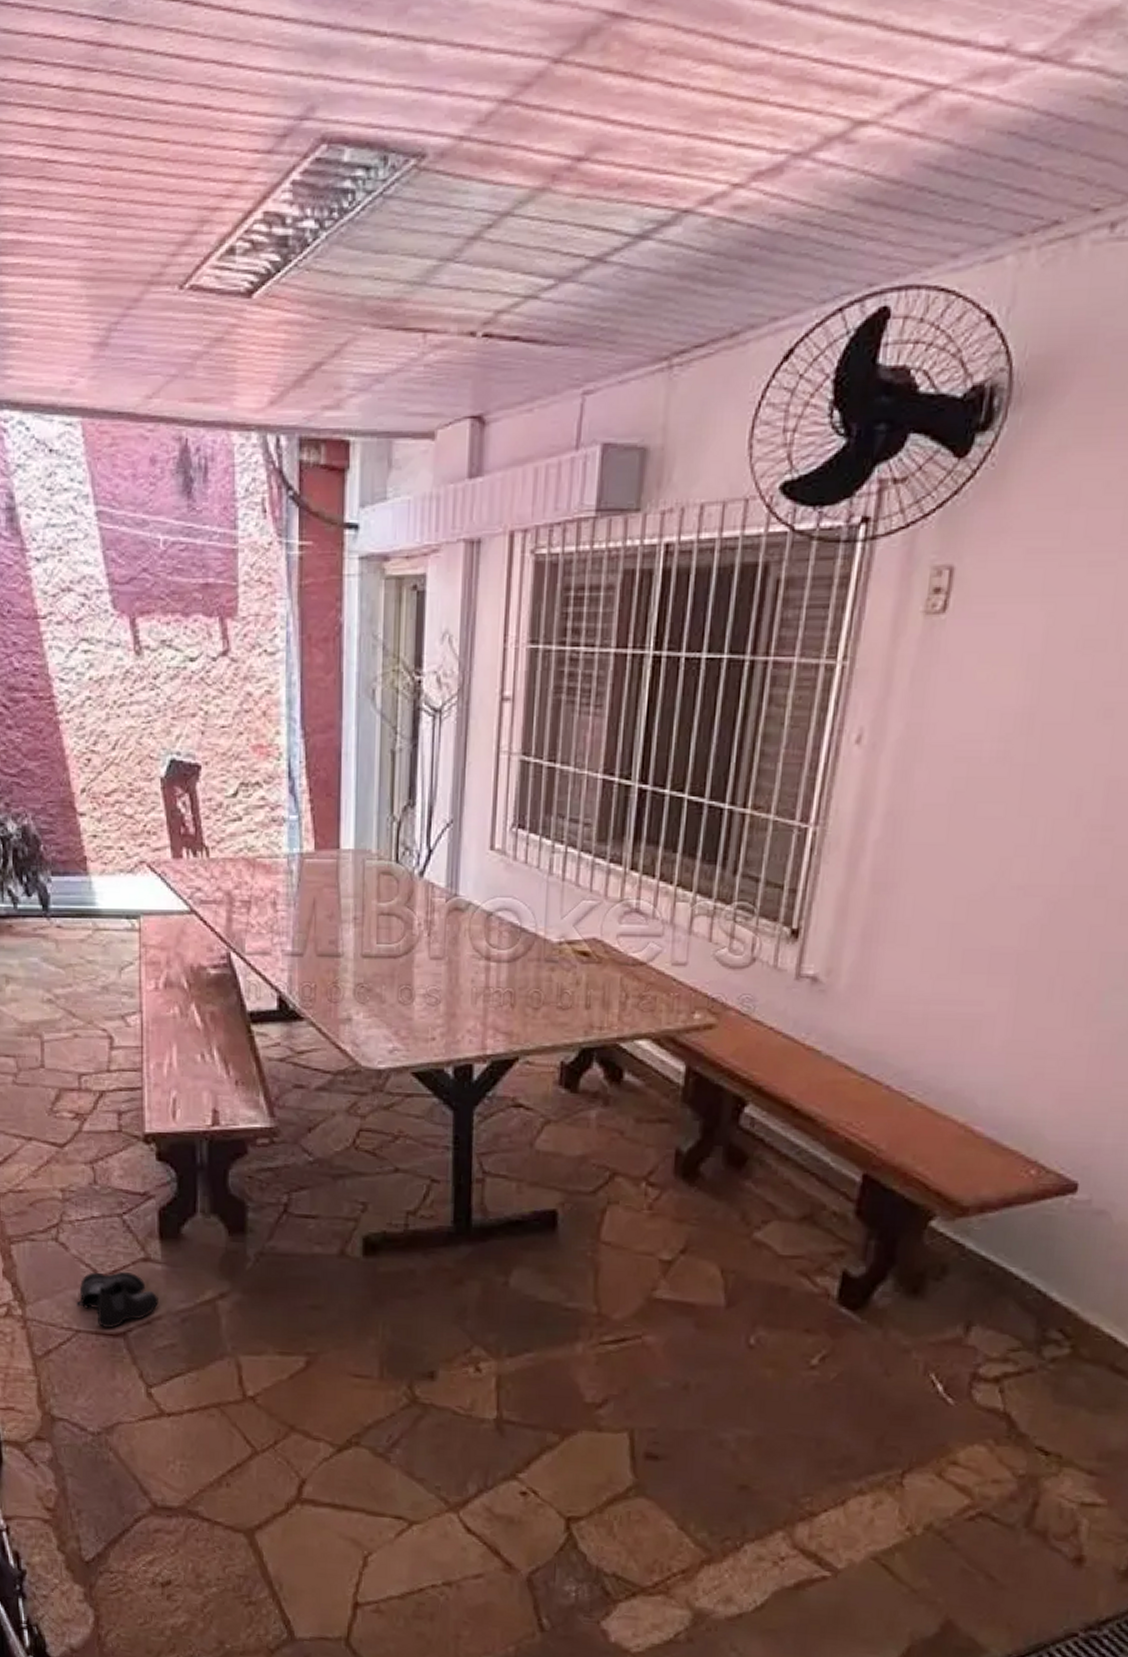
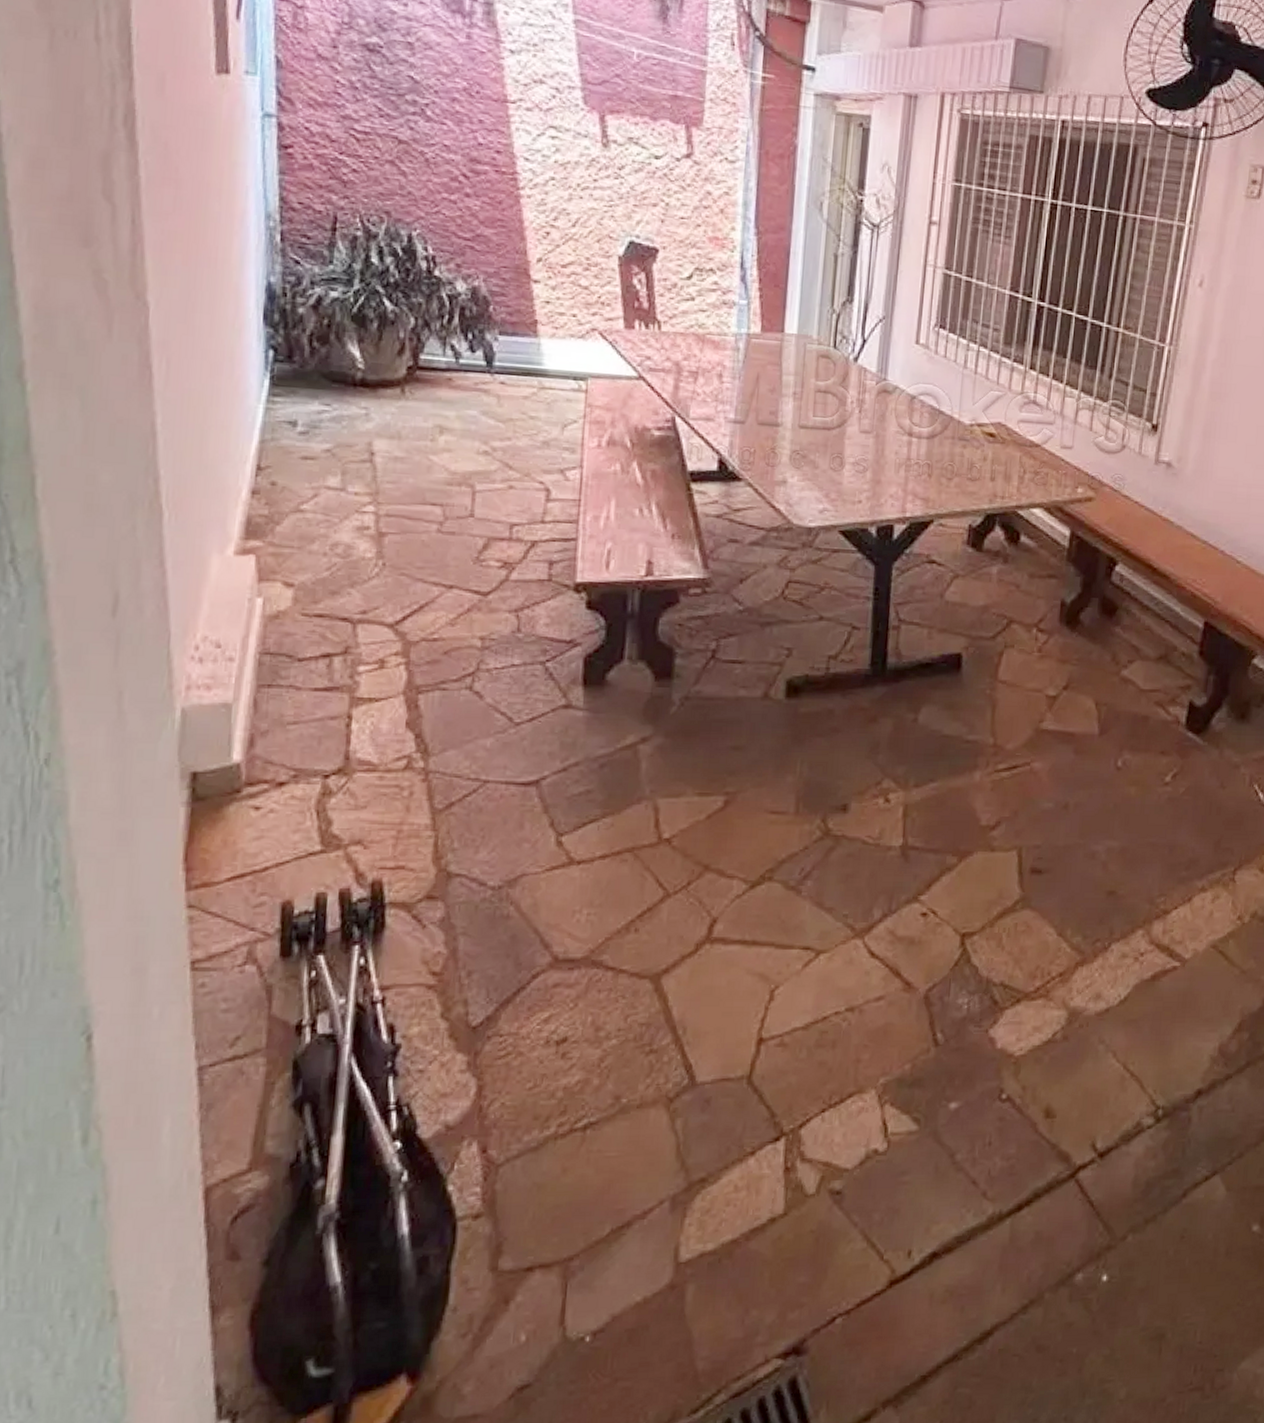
boots: present [77,1271,158,1329] -> none [487,718,577,778]

